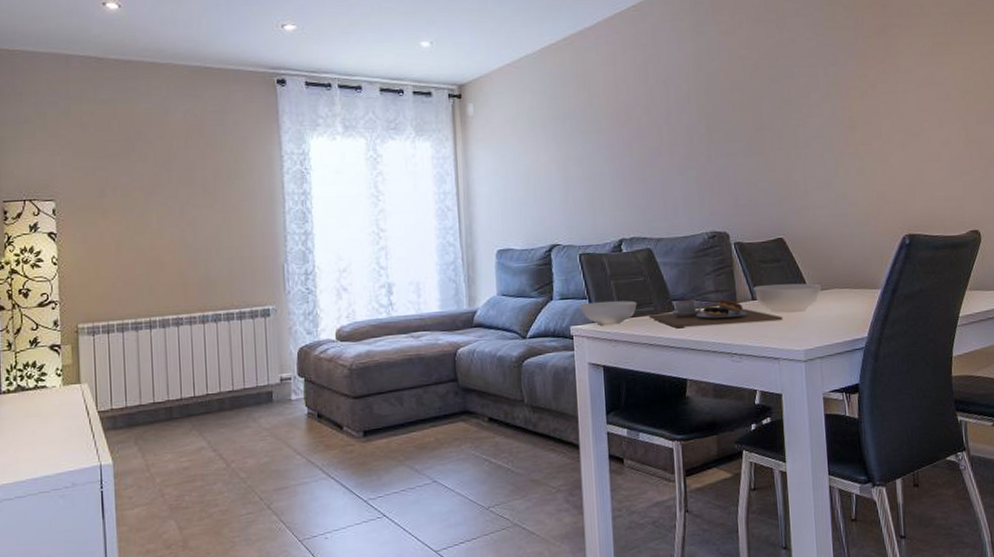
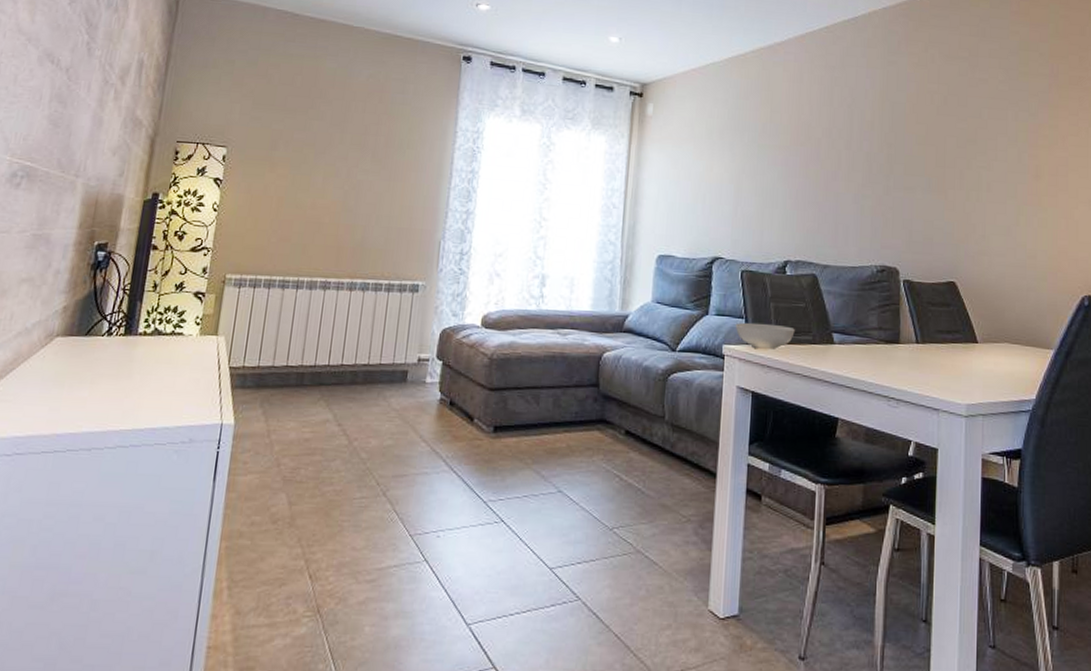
place setting: present [648,298,783,329] -> none [805,333,947,370]
bowl: present [753,283,821,313] -> none [919,329,990,363]

